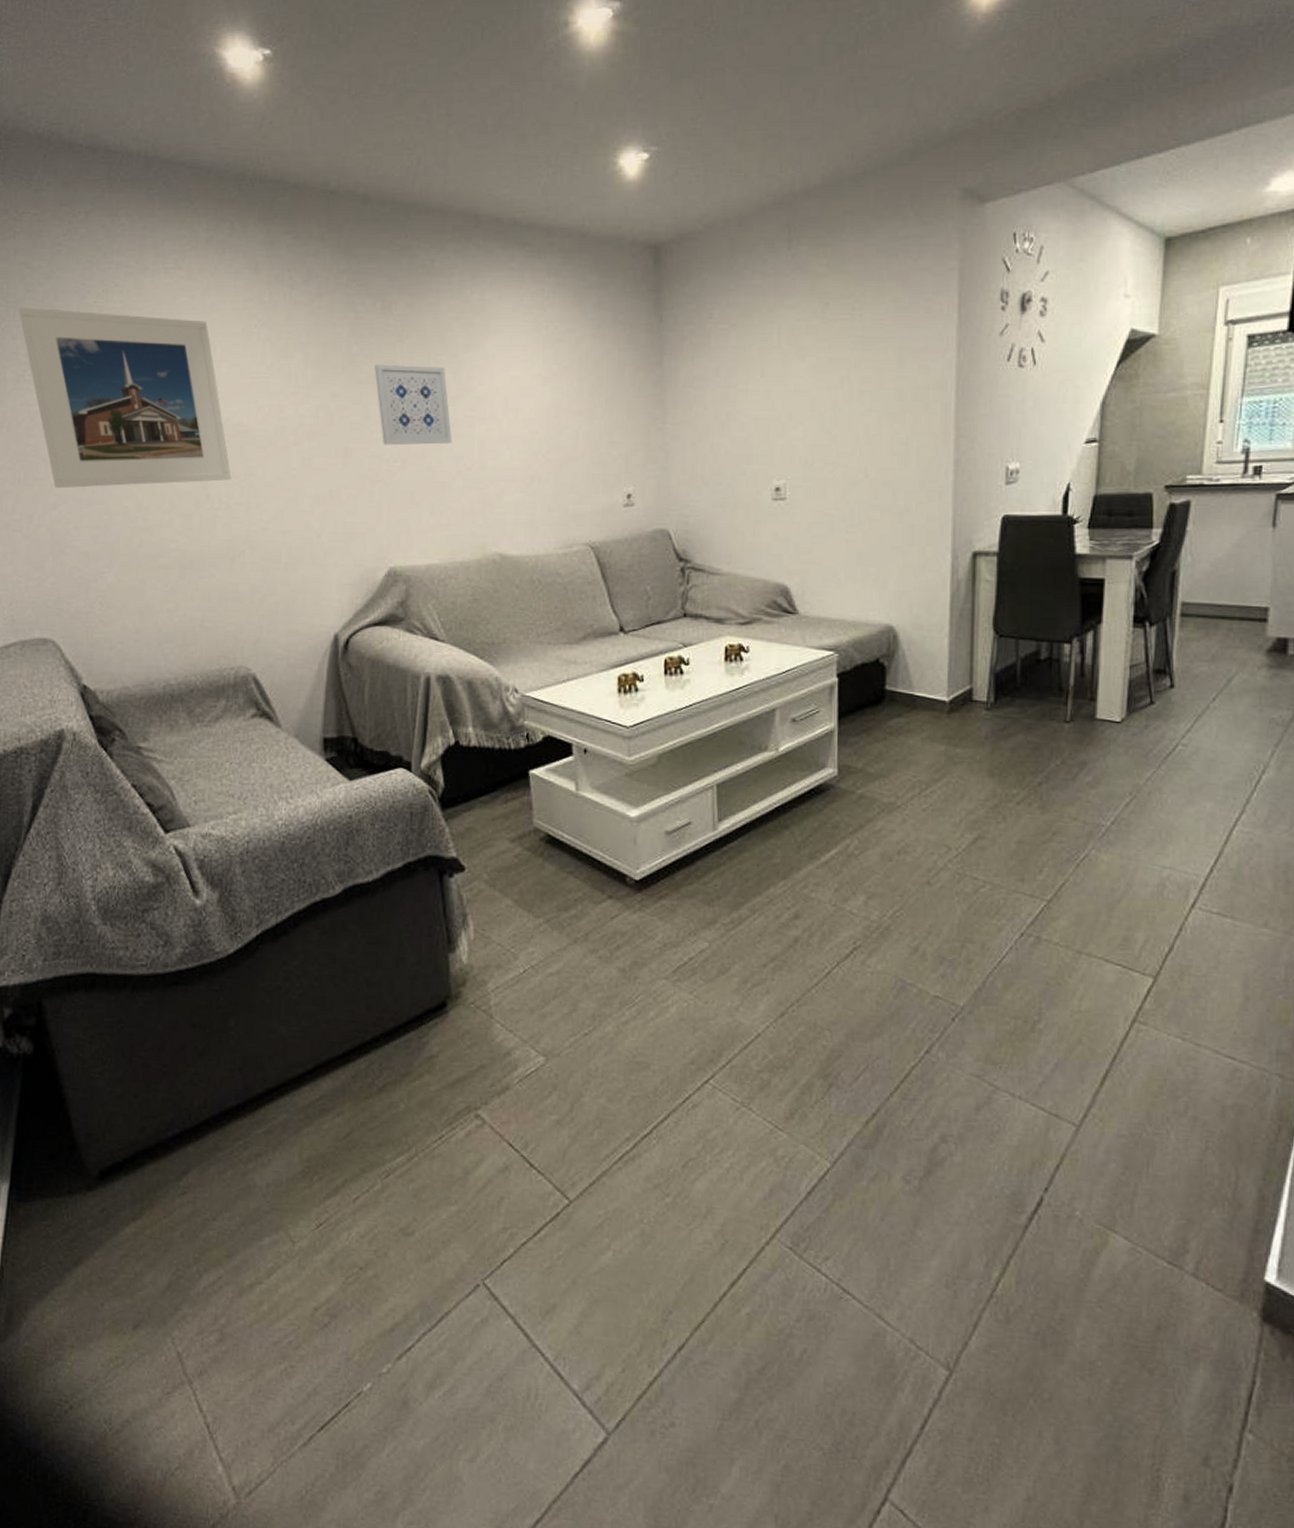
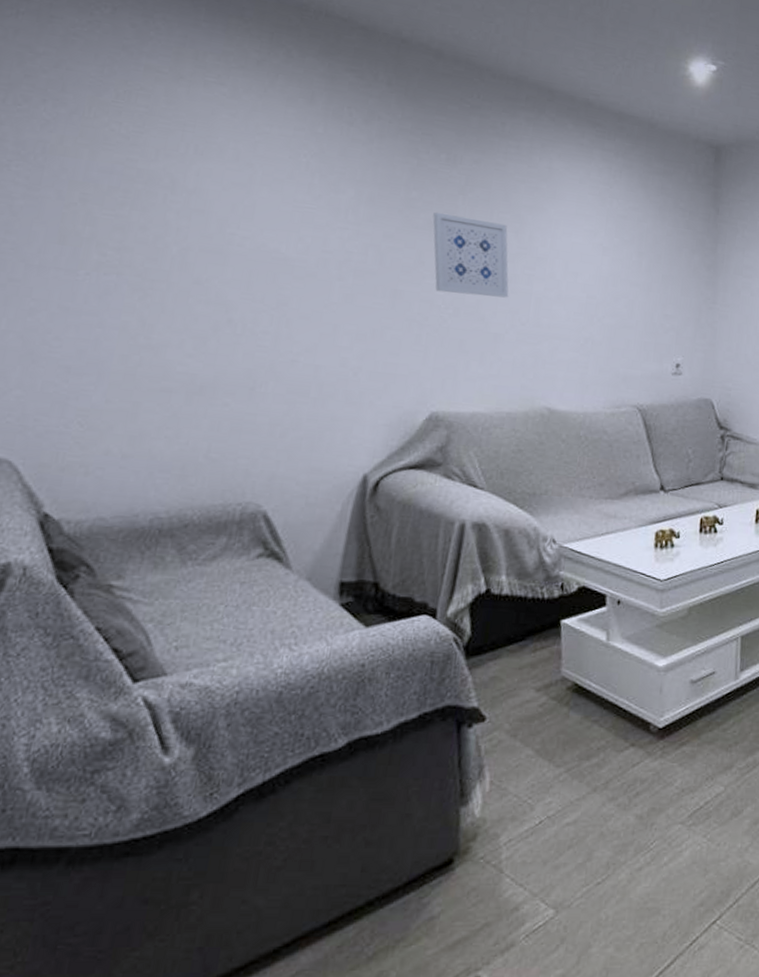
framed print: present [18,307,232,489] -> none [11,92,261,307]

